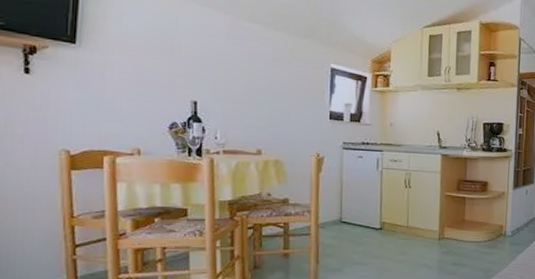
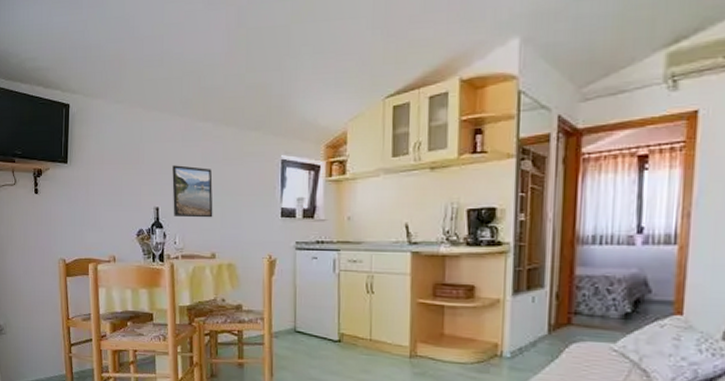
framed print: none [213,61,260,116] -> present [172,165,213,218]

